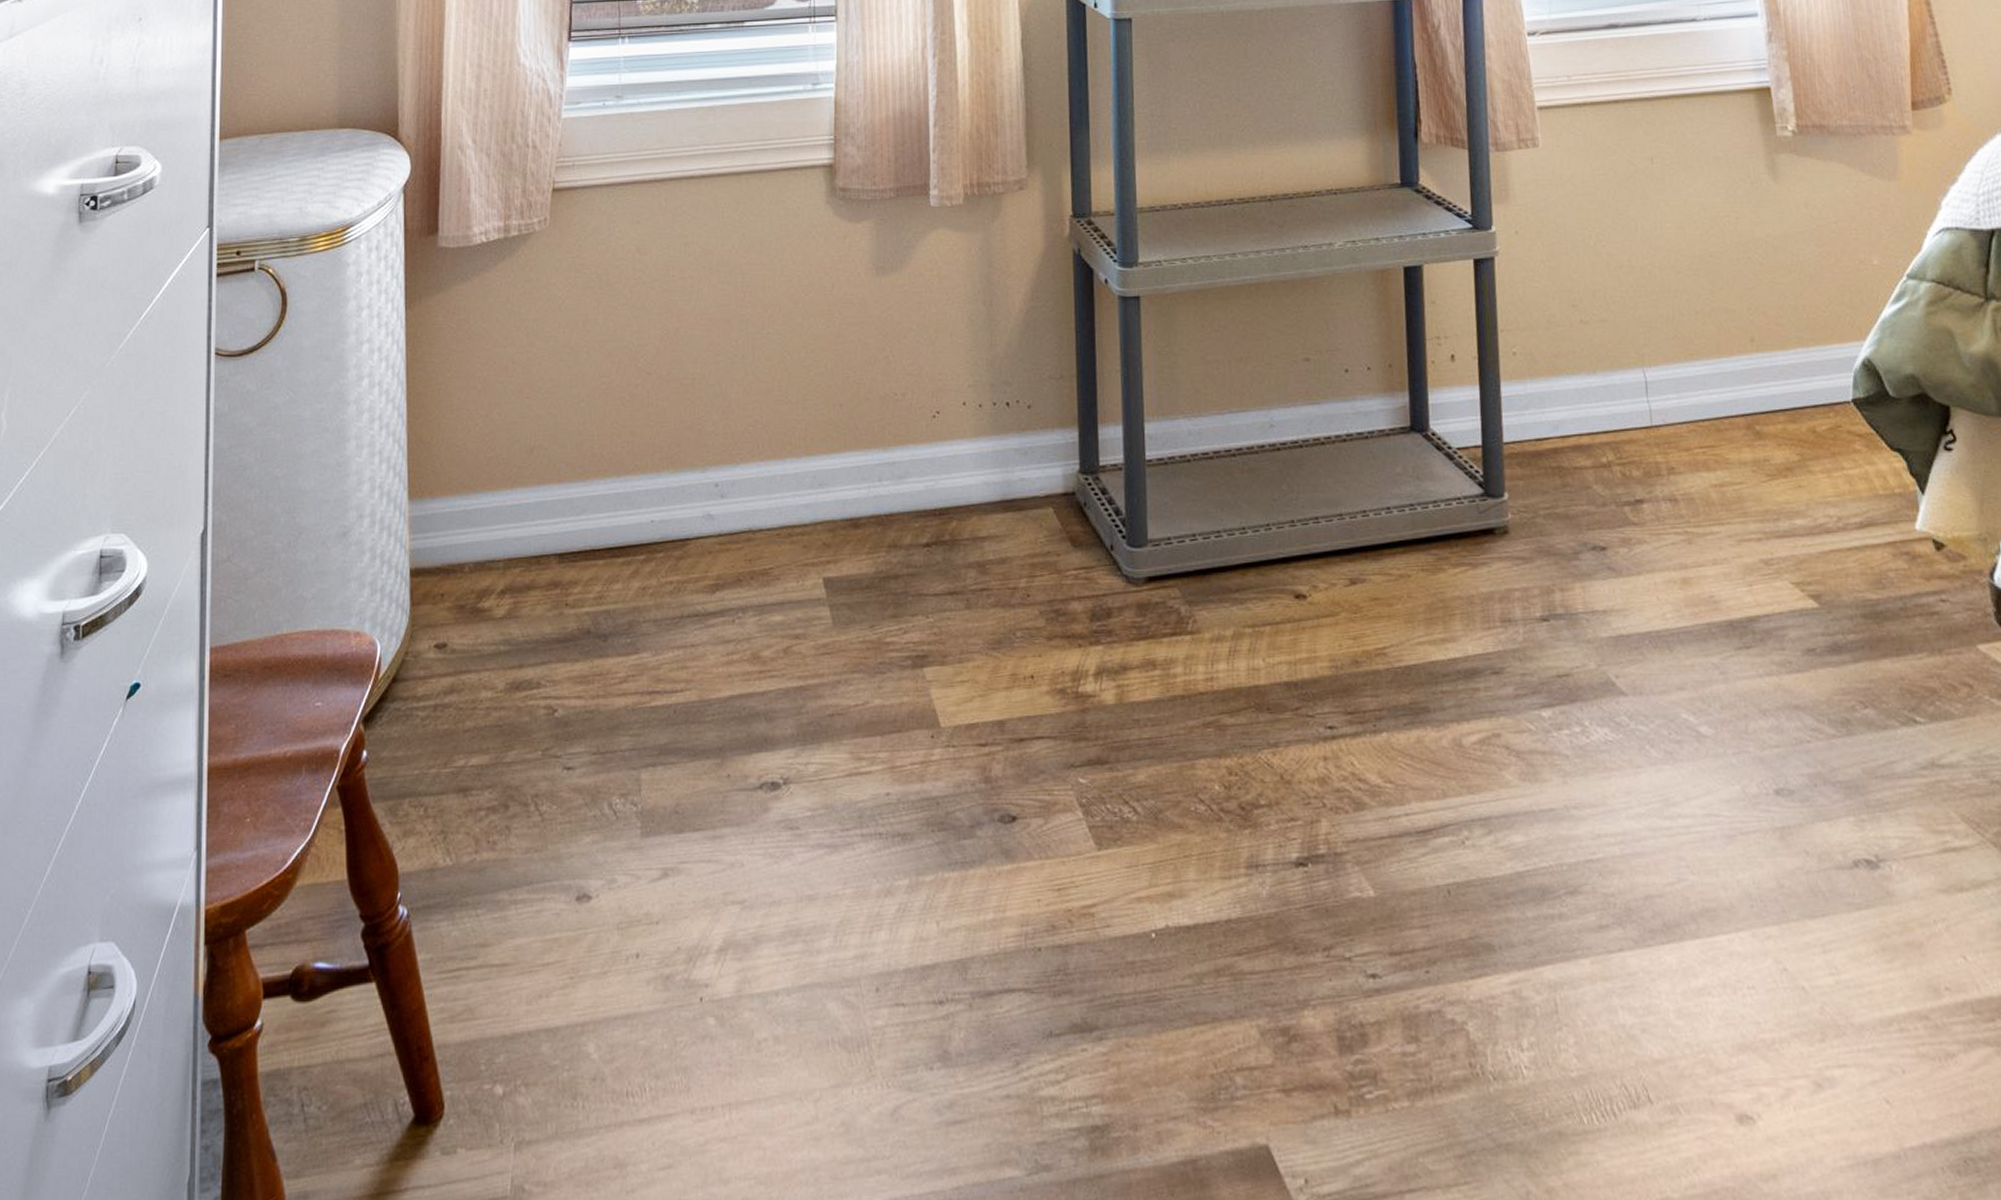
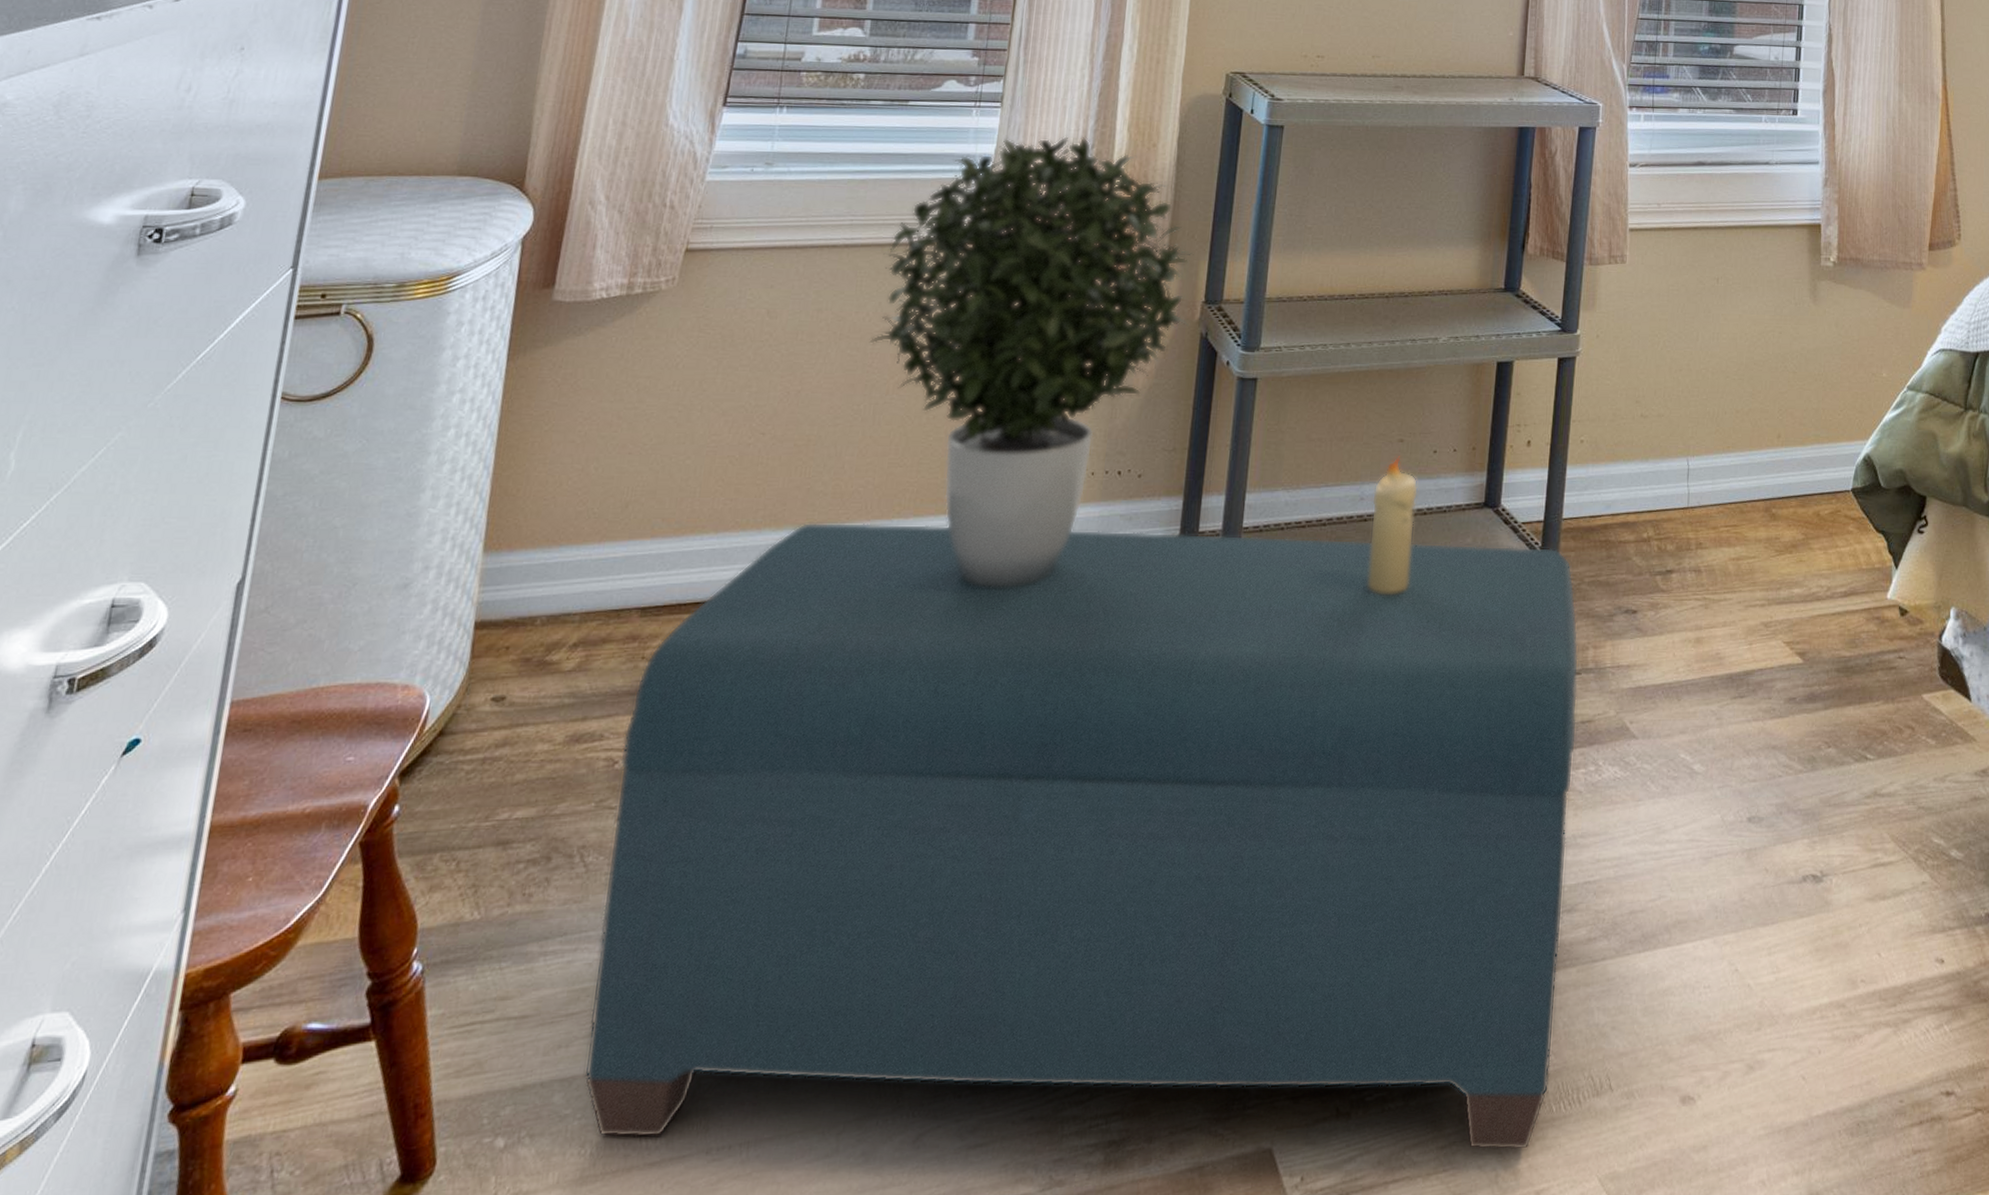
bench: none [559,463,1576,1166] -> present [584,522,1579,1151]
potted plant: none [738,46,1059,530] -> present [869,136,1194,588]
candle: none [1282,377,1336,532] -> present [1368,456,1419,594]

